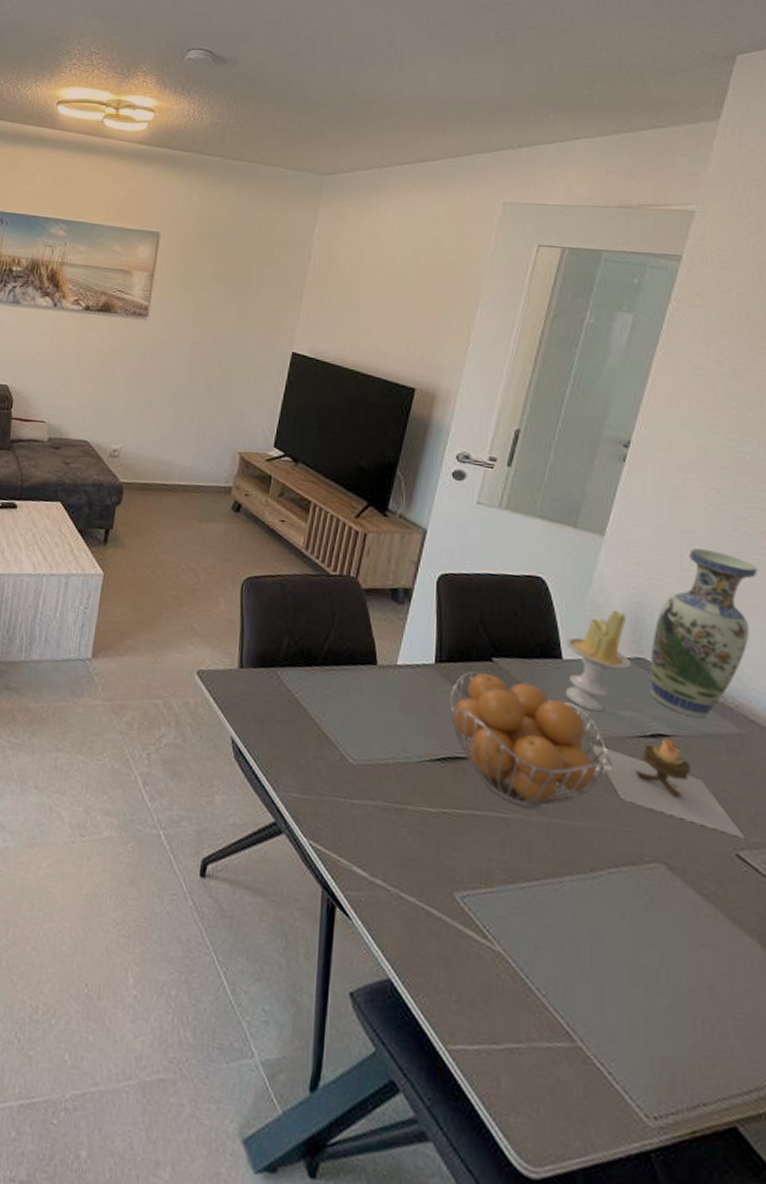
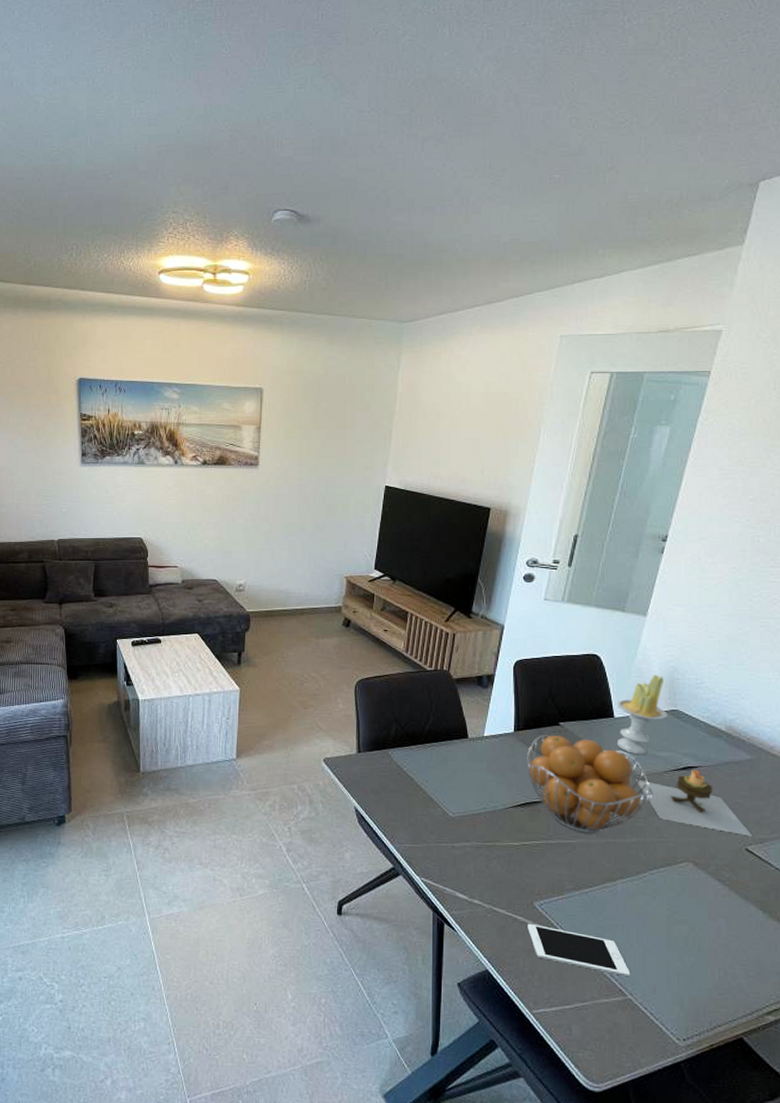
cell phone: none [444,920,582,1015] -> present [528,923,631,977]
vase: present [650,548,759,719] -> none [682,619,767,751]

